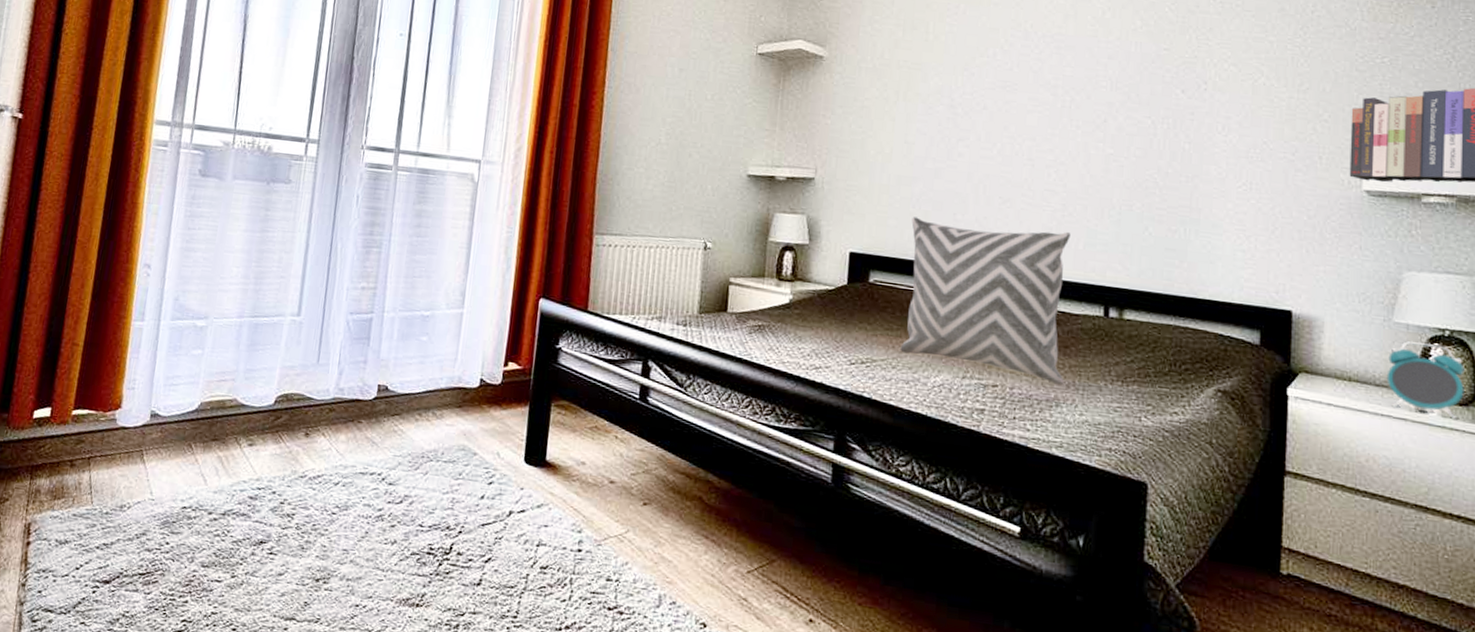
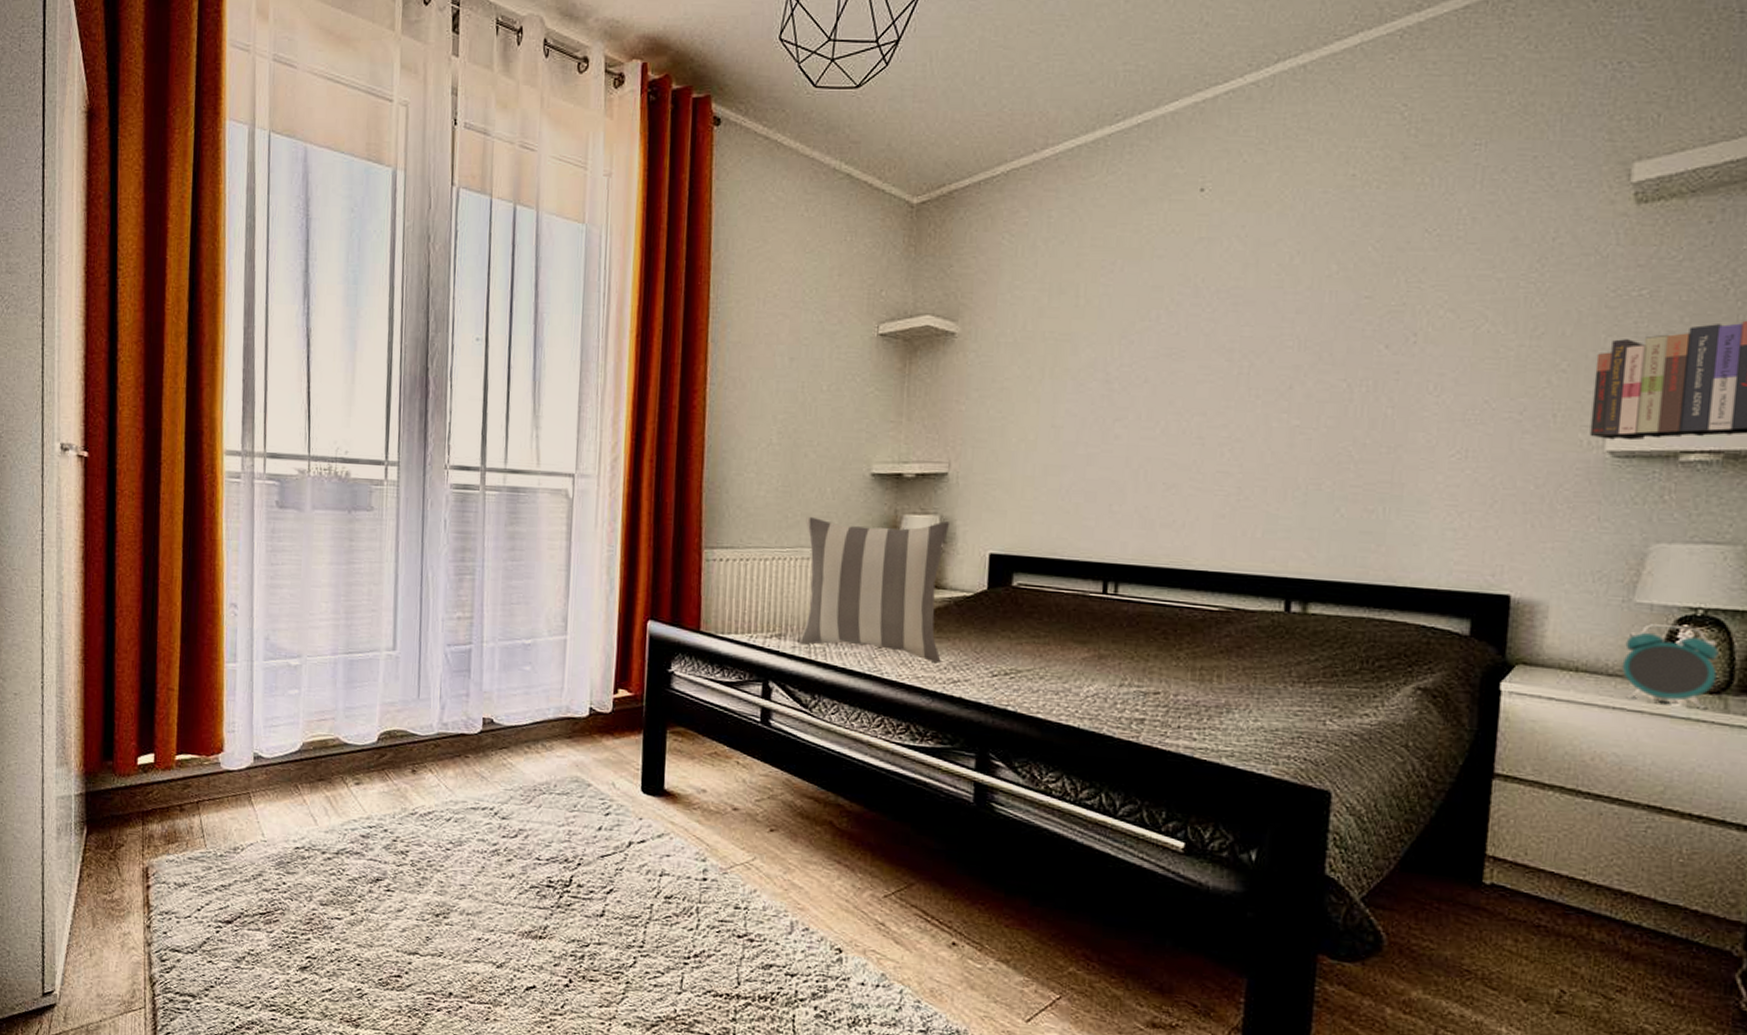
pillow: none [677,210,815,350] -> present [799,516,949,663]
pillow: present [900,217,1071,384] -> none [1048,510,1247,688]

